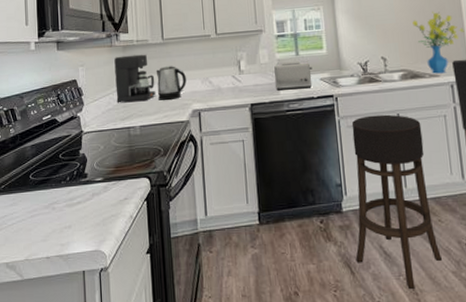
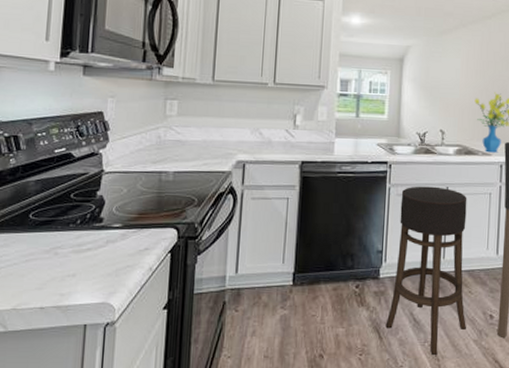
coffee maker: present [114,54,156,103] -> none [149,92,197,145]
kettle: present [156,66,186,100] -> none [199,110,234,147]
toaster: present [274,61,312,92] -> none [330,123,371,153]

